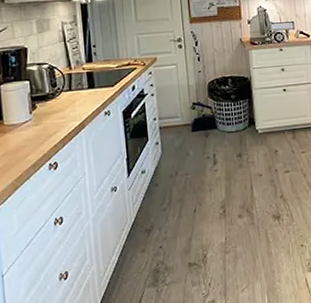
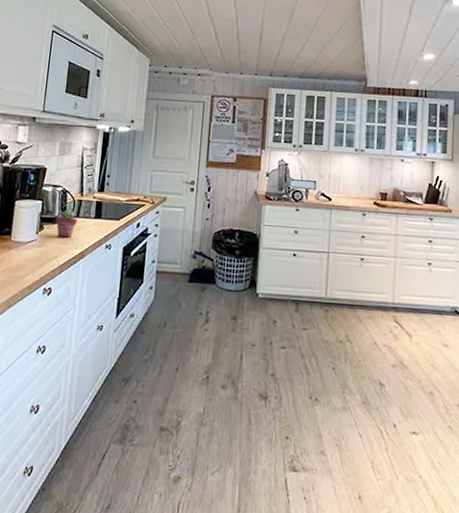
potted succulent: none [48,84,72,113] -> present [56,209,78,238]

